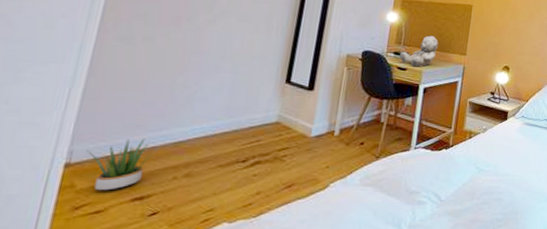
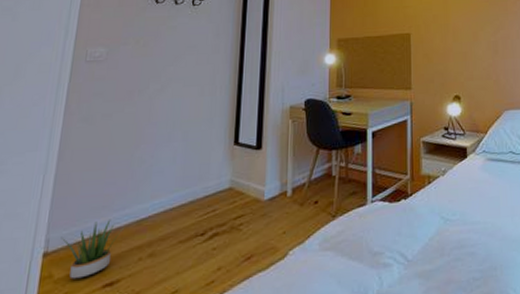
teddy bear: present [399,35,438,67] -> none [343,73,380,110]

